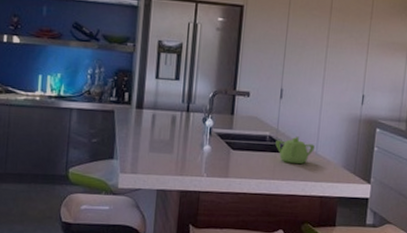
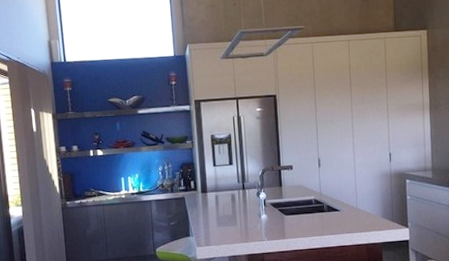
teapot: present [275,136,315,164] -> none [321,196,355,220]

